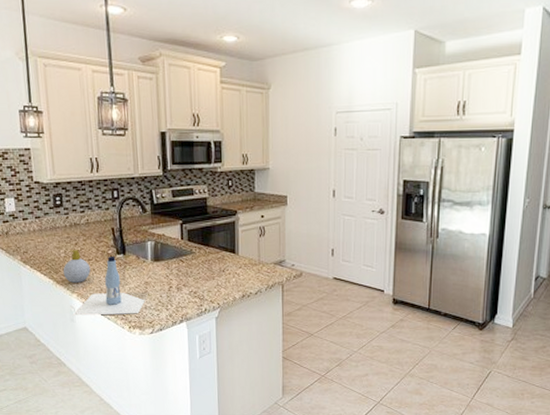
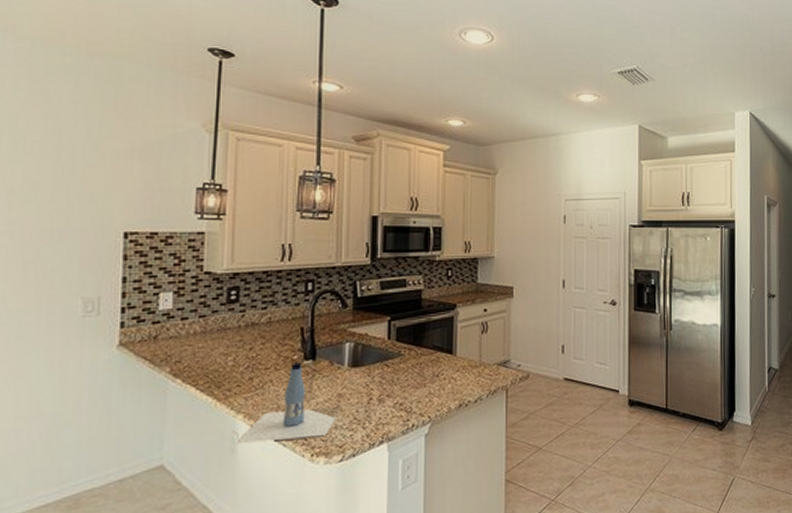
soap bottle: present [63,250,91,283] -> none [228,356,267,400]

